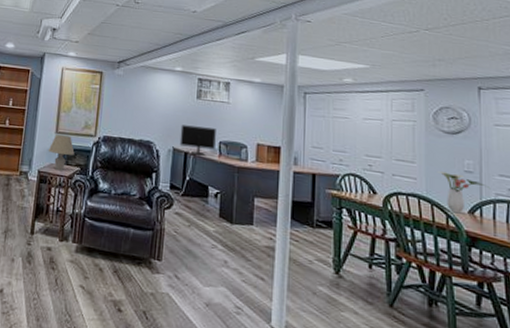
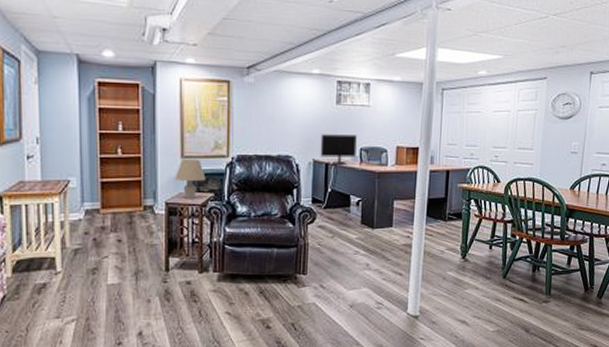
flower arrangement: present [437,171,491,214] -> none [550,155,589,191]

